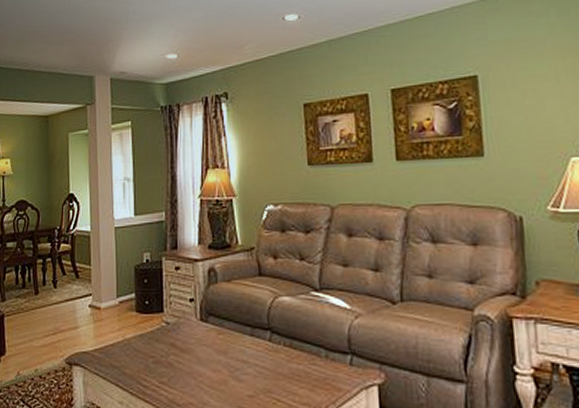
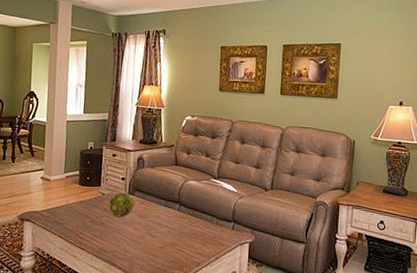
decorative ball: none [176,319,211,355] -> present [109,192,136,218]

